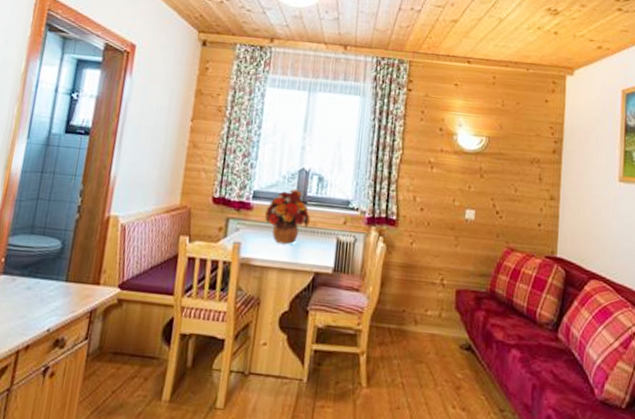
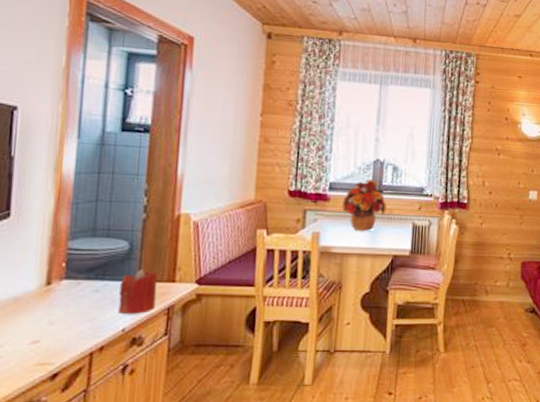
candle: none [45,269,84,316] -> present [118,269,158,315]

